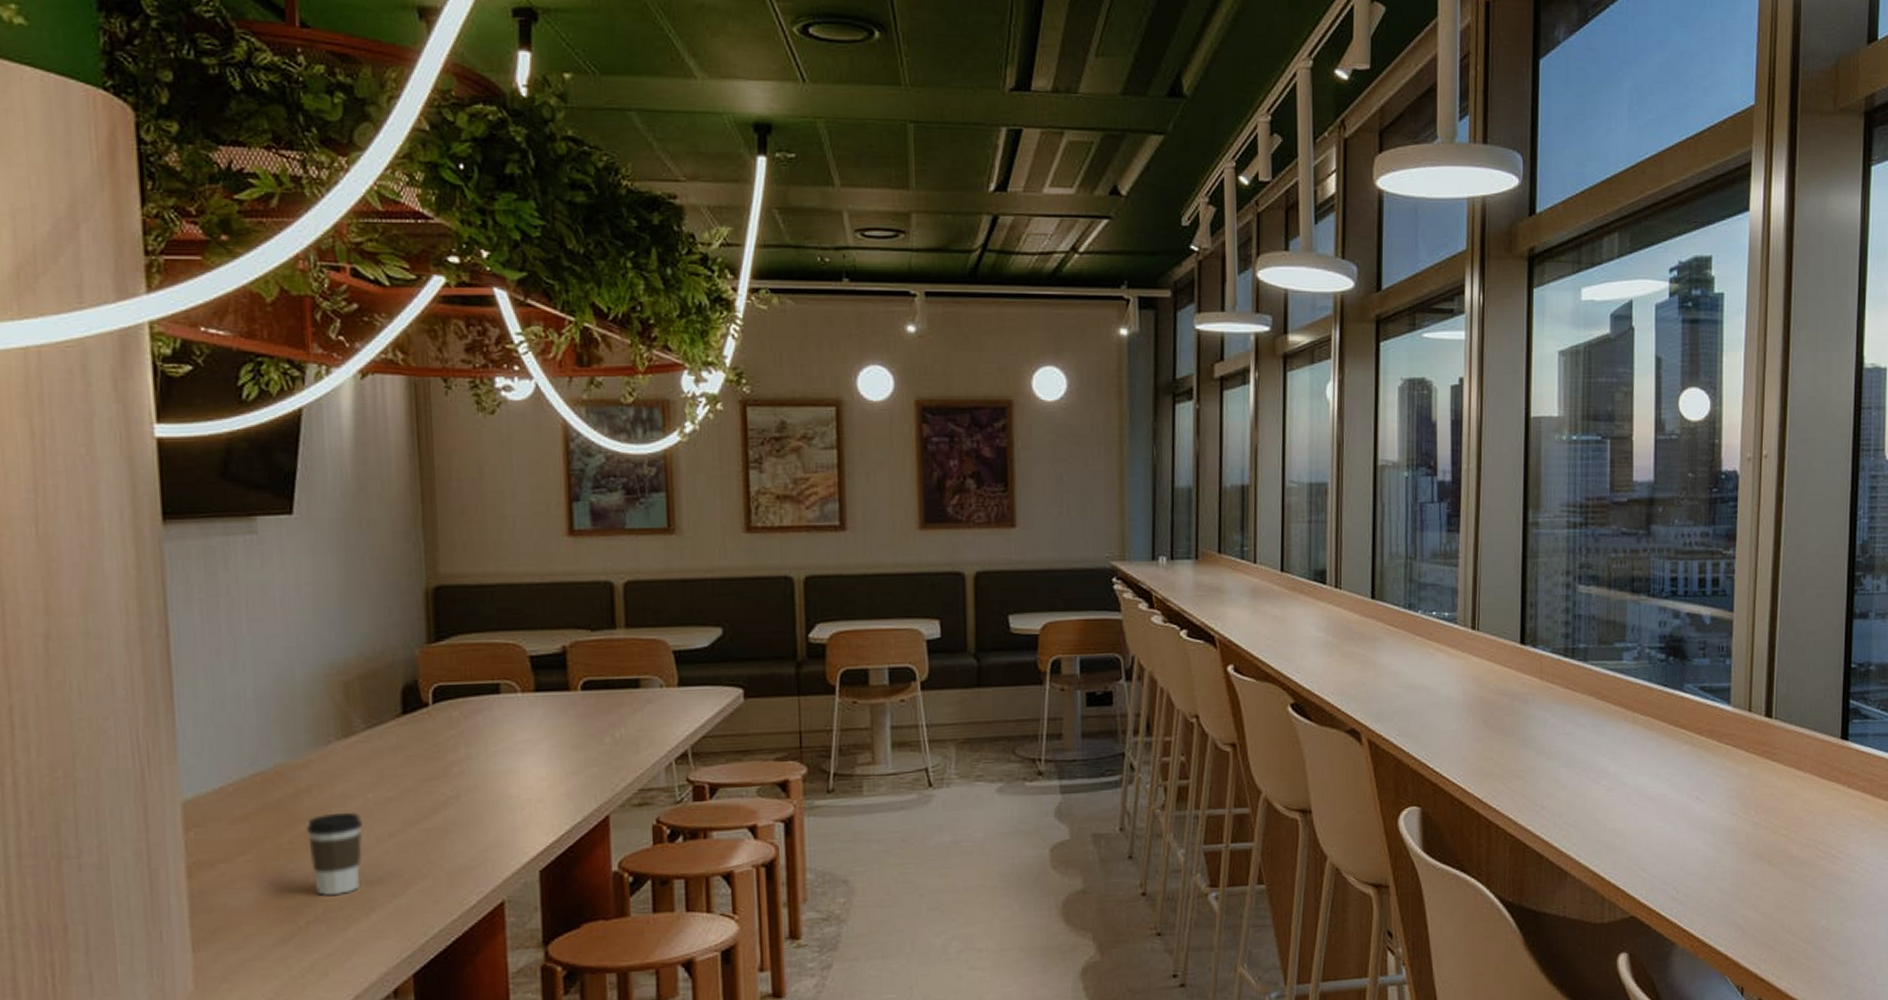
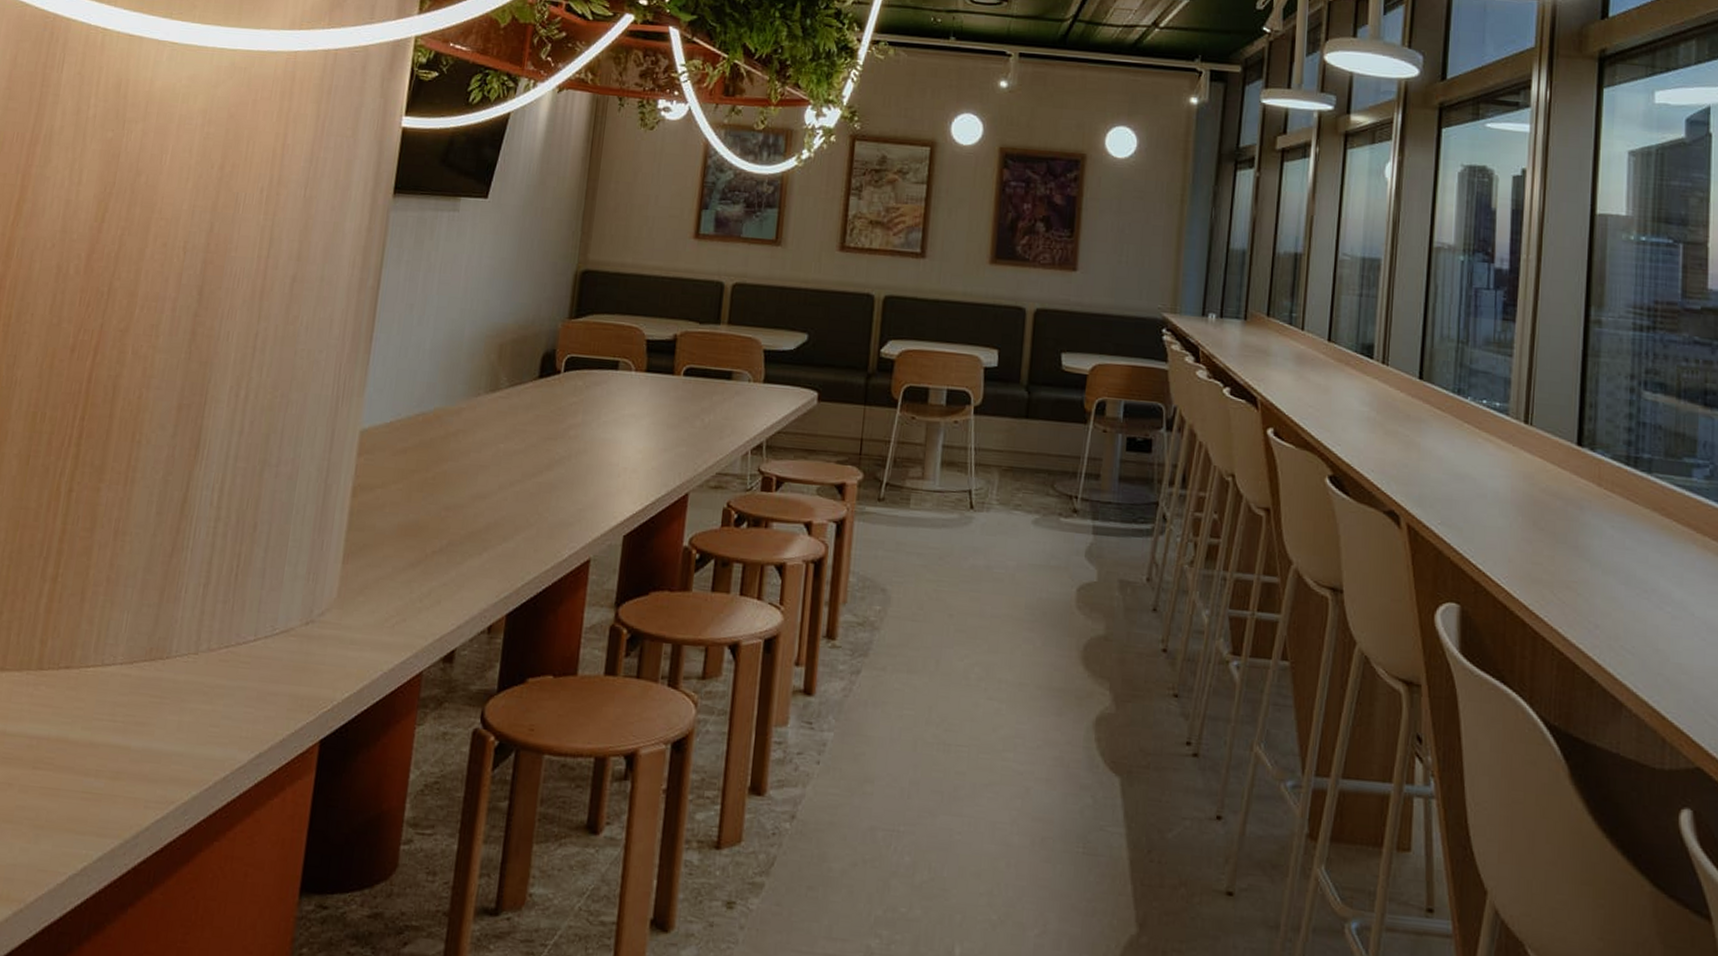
coffee cup: present [306,812,362,895] -> none [445,457,492,531]

